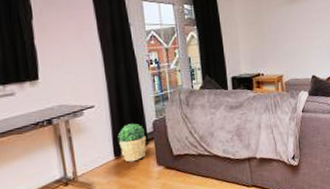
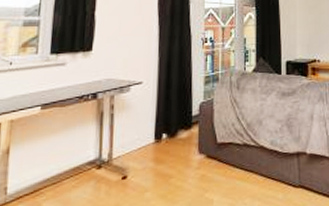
potted plant: present [118,123,147,163] -> none [161,104,191,147]

